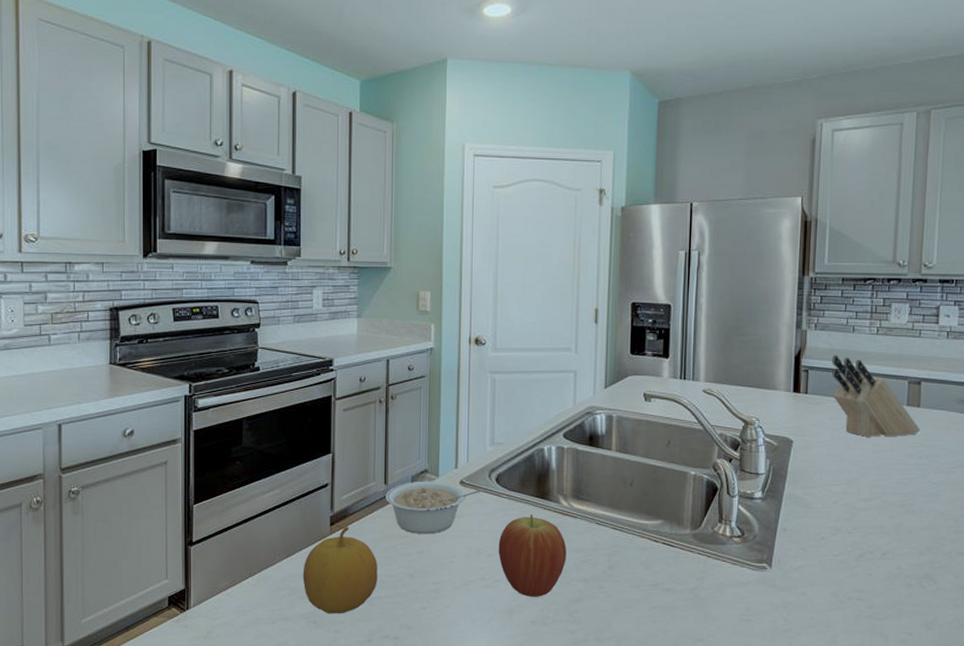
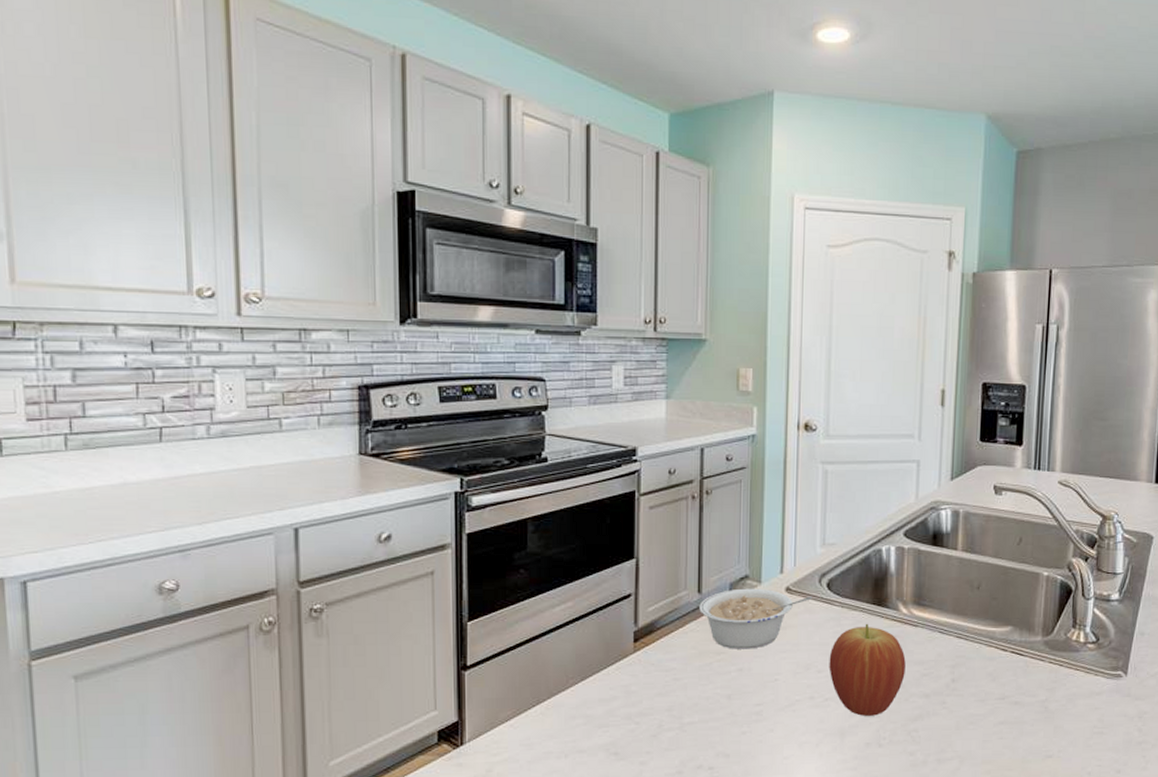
fruit: present [302,526,378,614] -> none [601,642,690,744]

